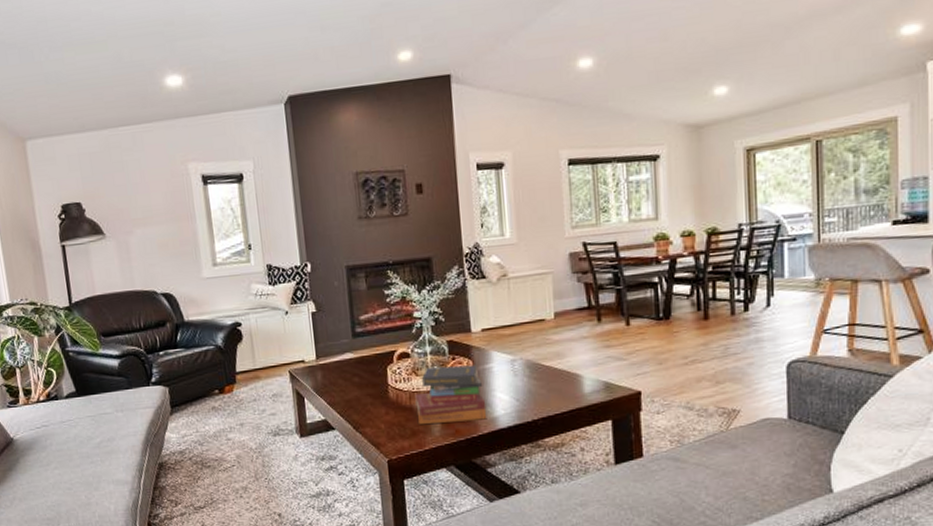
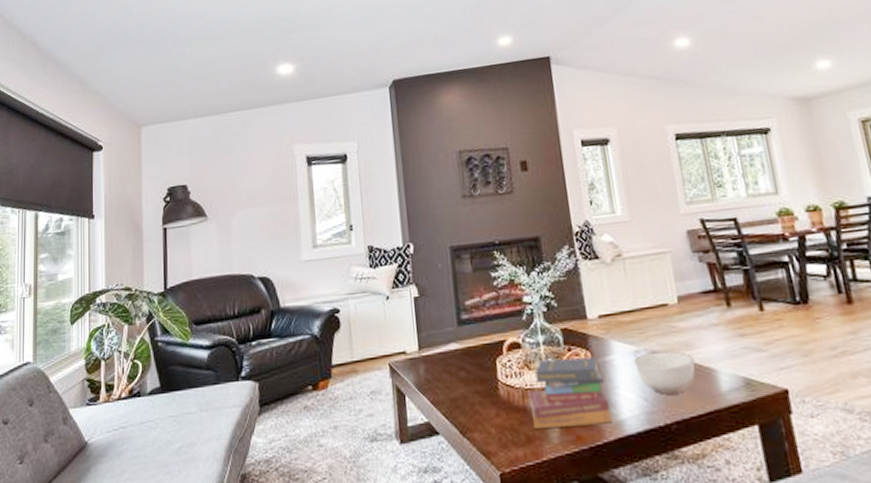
bowl: none [511,360,564,396] -> present [634,351,696,395]

